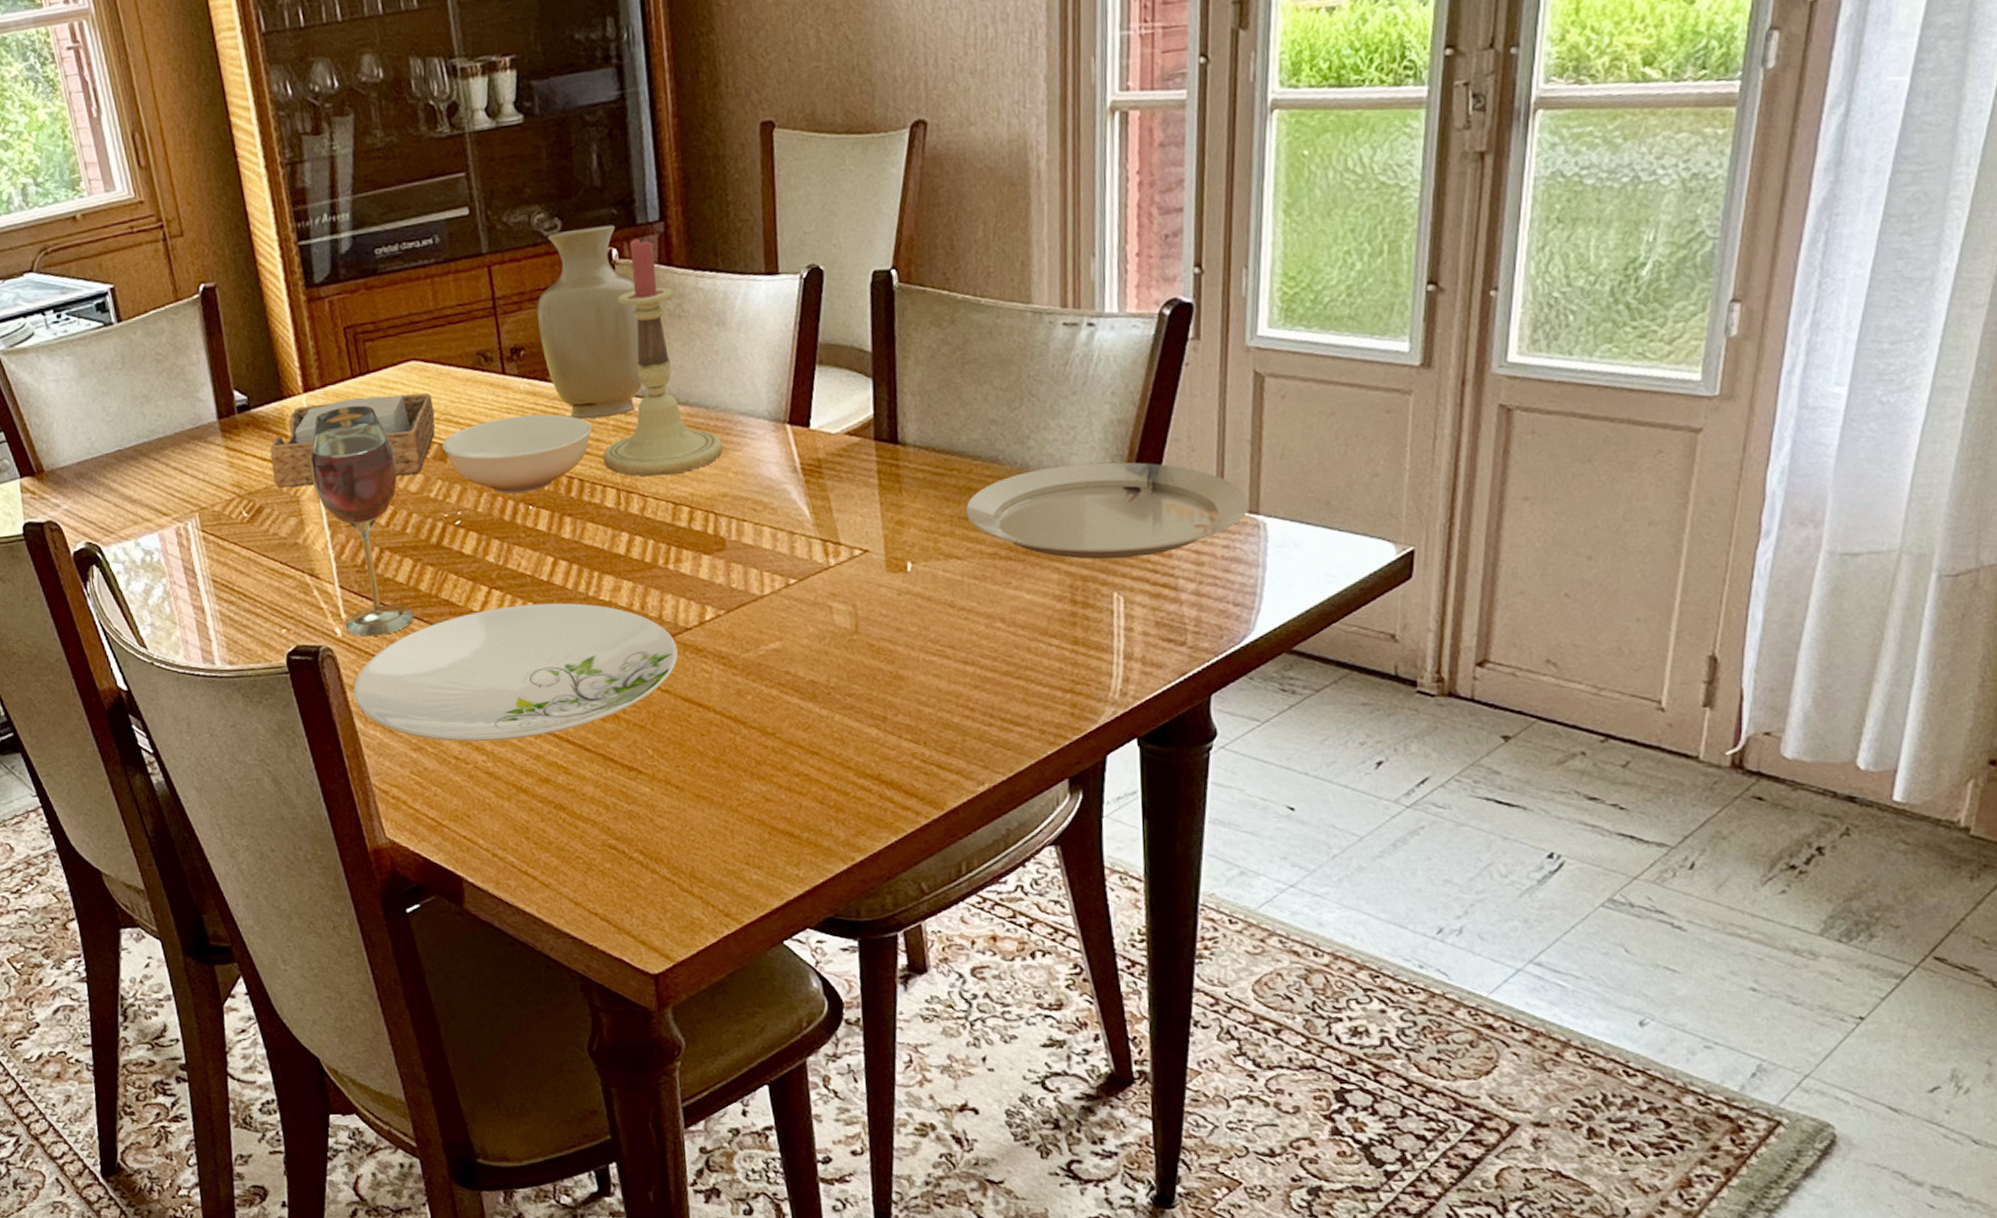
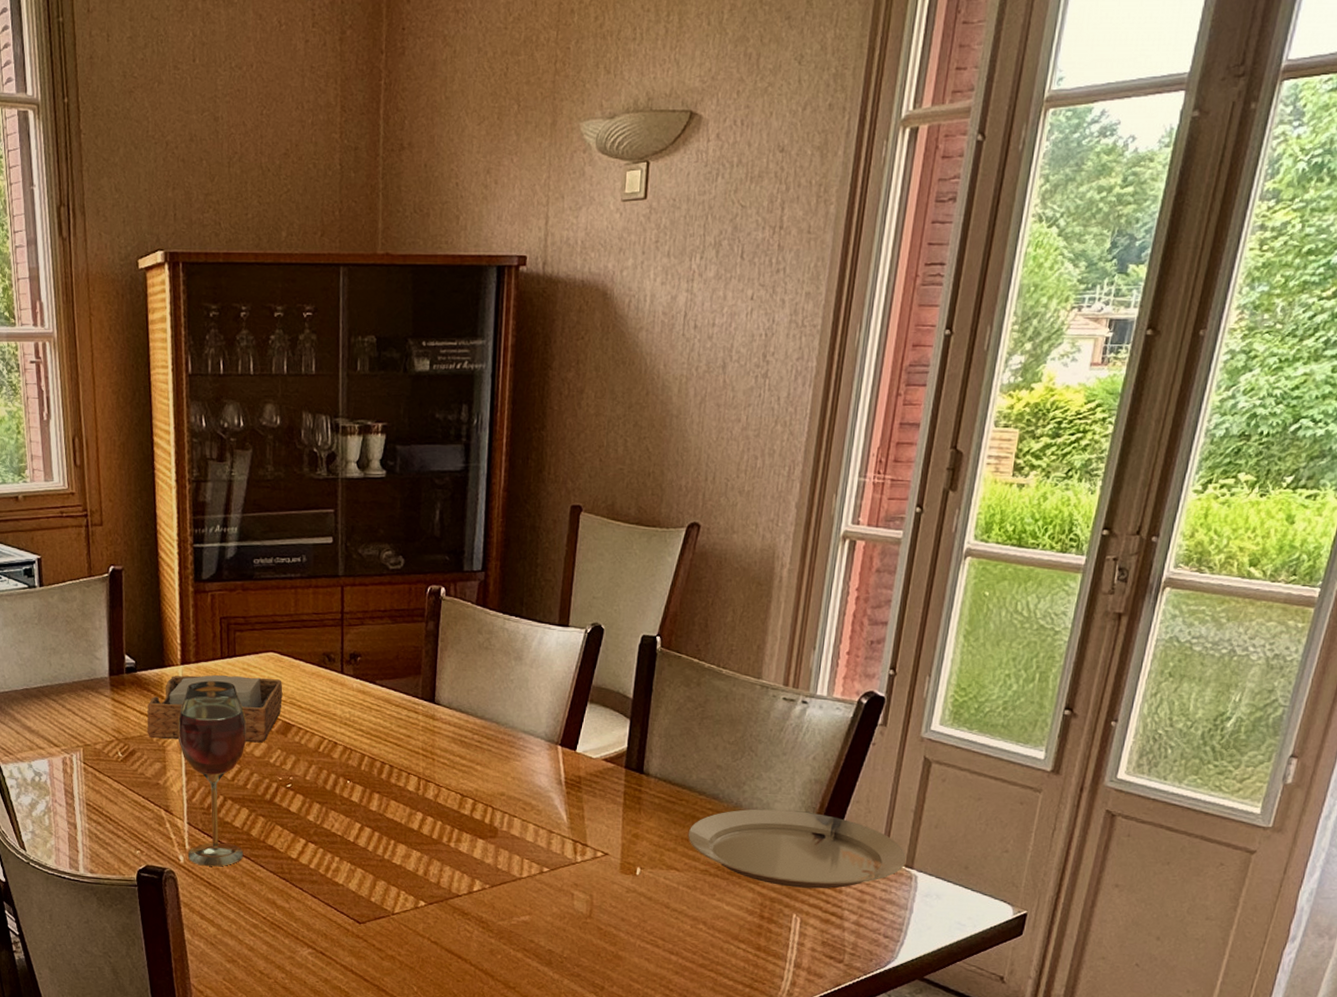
plate: present [353,602,678,742] -> none [187,857,448,964]
bowl: present [442,414,592,494] -> none [285,708,405,770]
vase: present [536,224,643,420] -> none [374,567,456,720]
candlestick: present [603,238,723,477] -> none [411,582,507,772]

